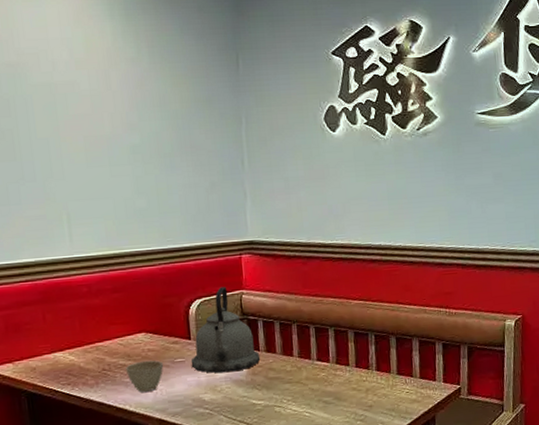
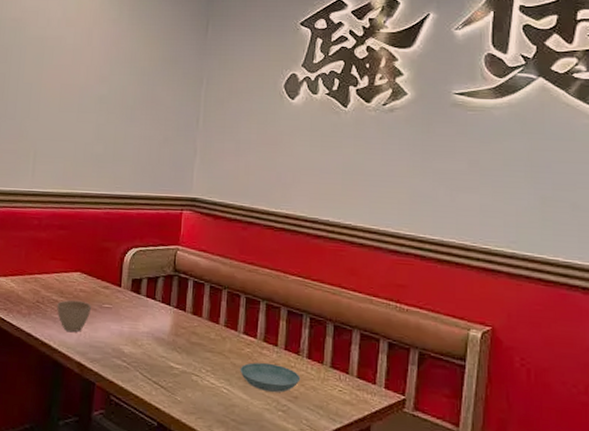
kettle: present [191,286,261,373] -> none [117,239,186,329]
saucer: none [318,381,373,407] -> present [240,362,301,393]

